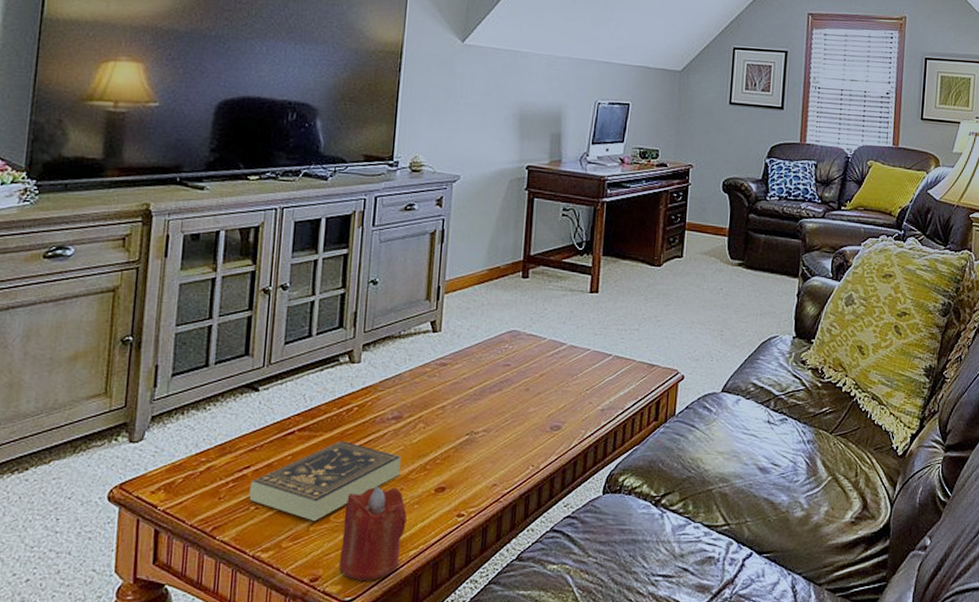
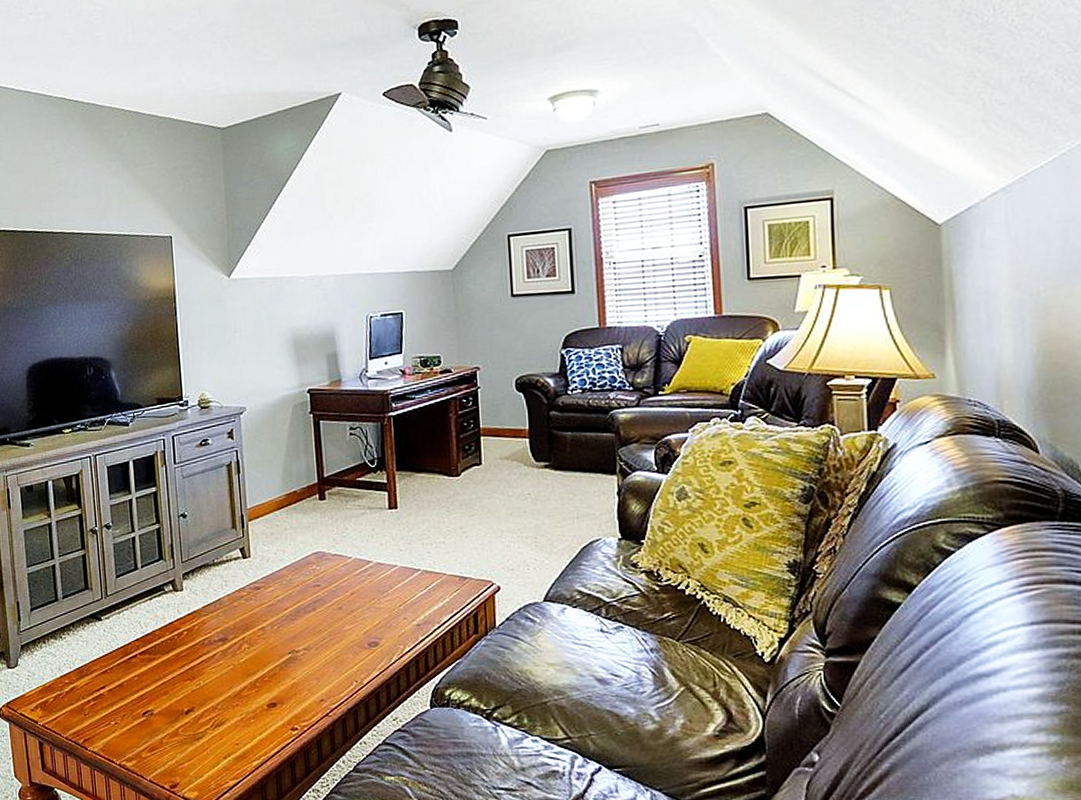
book: present [249,441,401,522] -> none [107,662,233,735]
candle: present [338,487,407,580] -> none [189,703,246,788]

